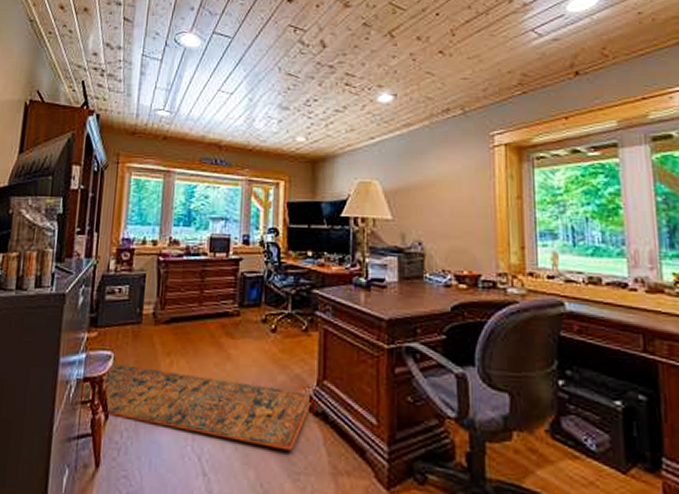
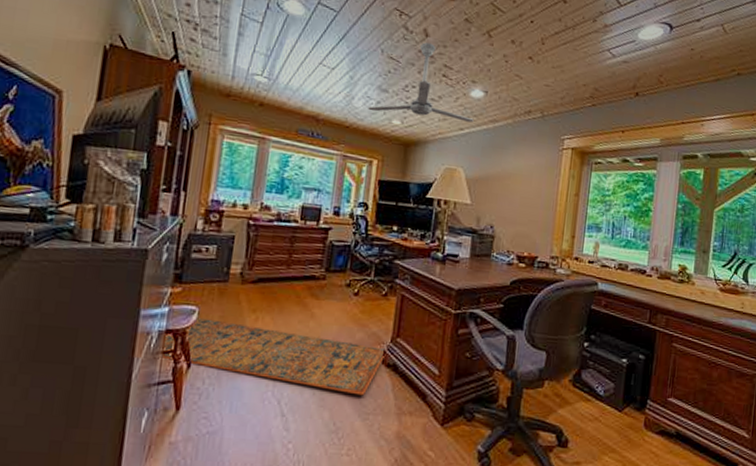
ceiling fan: none [270,53,385,131] -> present [368,42,474,123]

